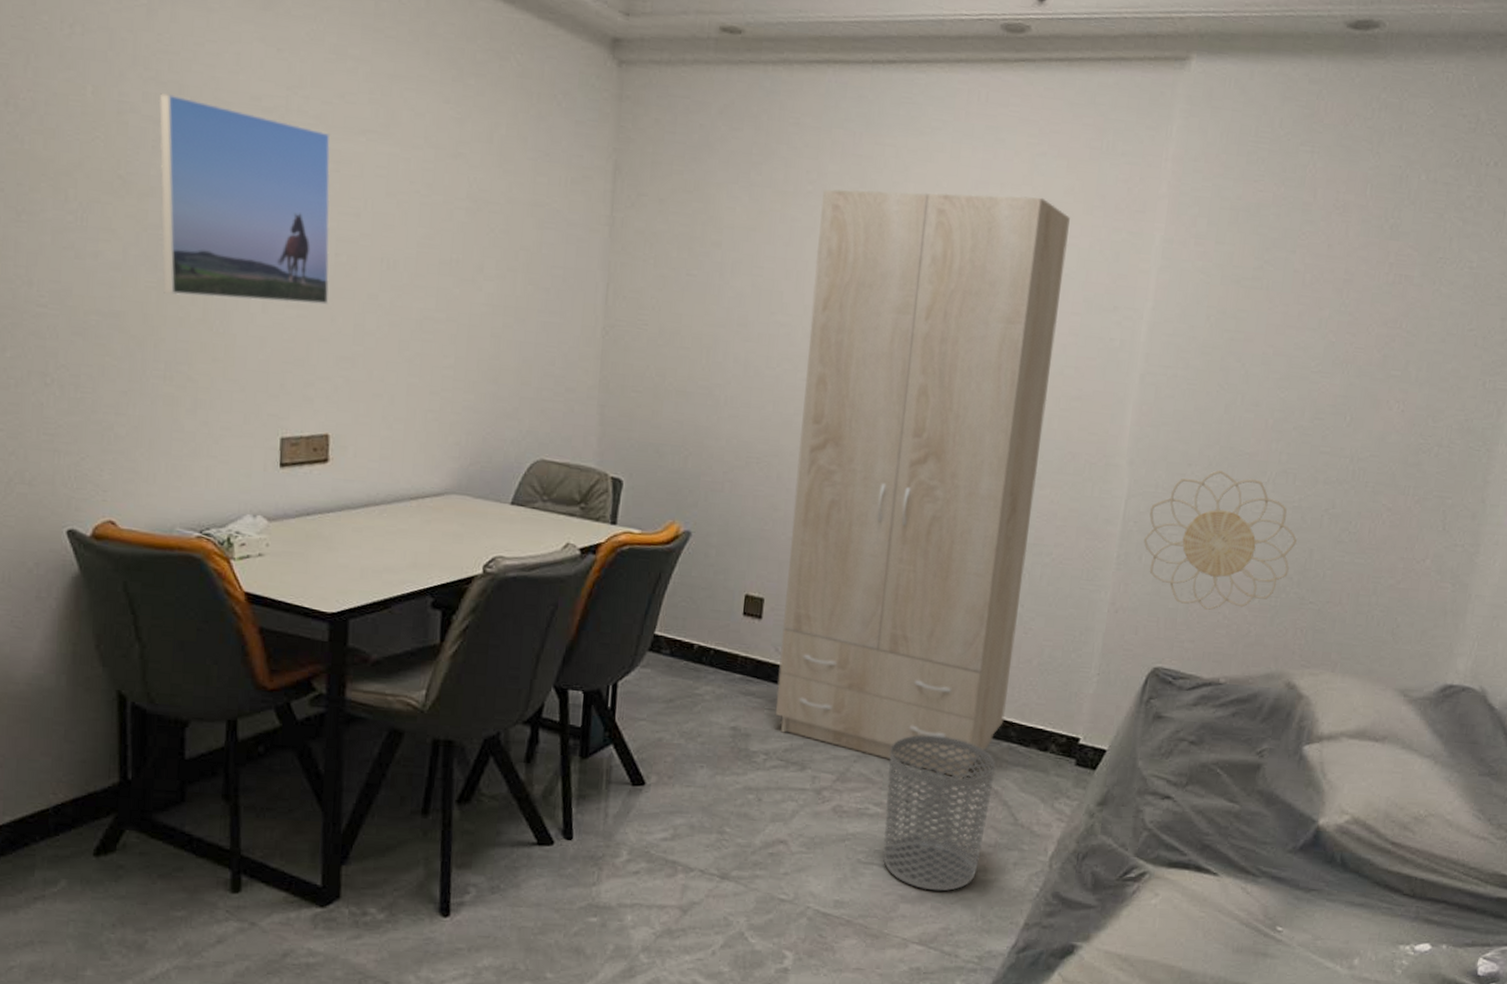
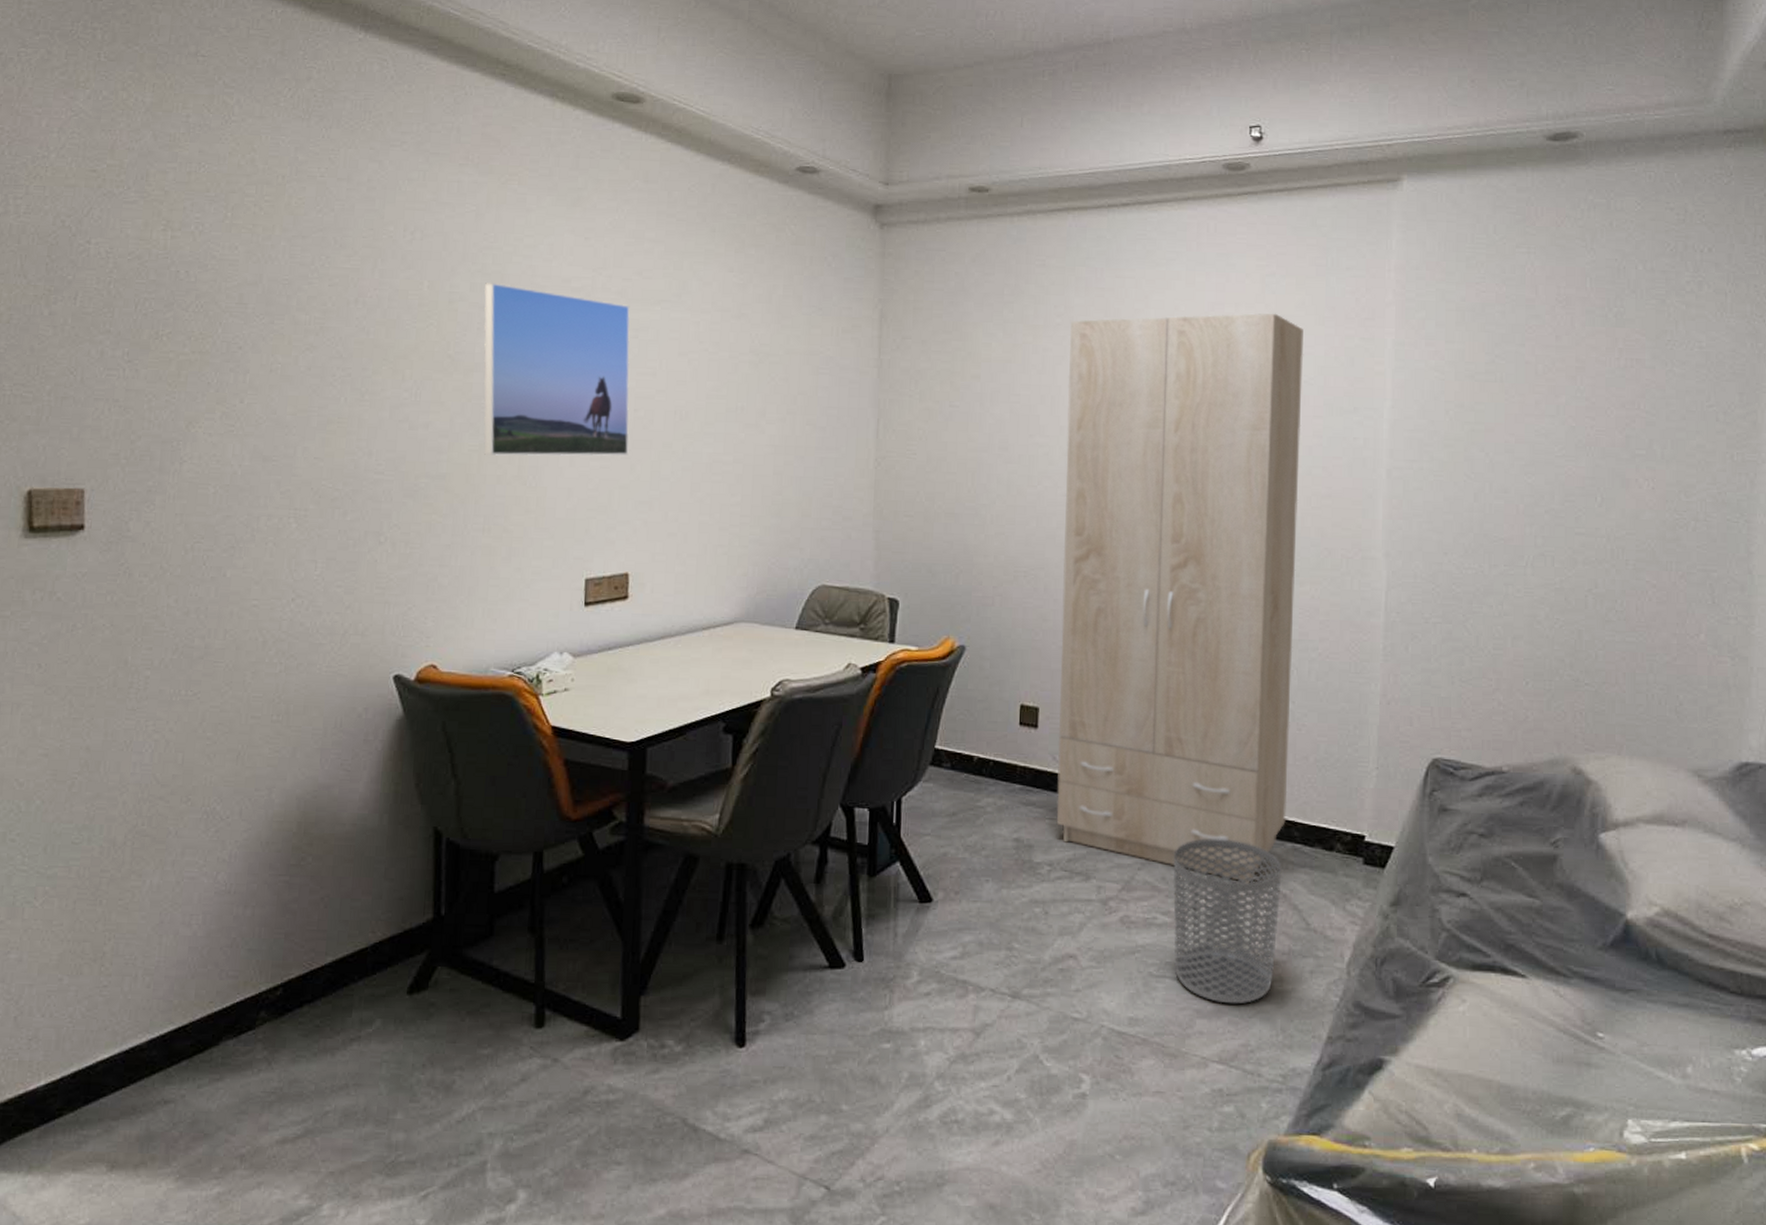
decorative wall piece: present [1144,470,1297,610] -> none [1409,557,1563,697]

